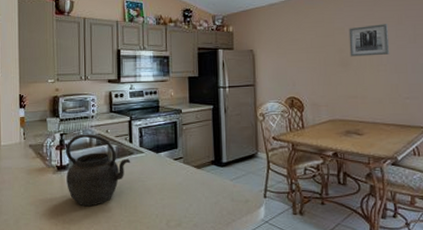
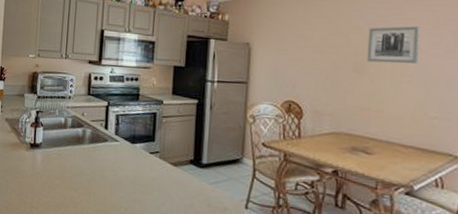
kettle: present [65,134,131,207] -> none [38,114,105,189]

